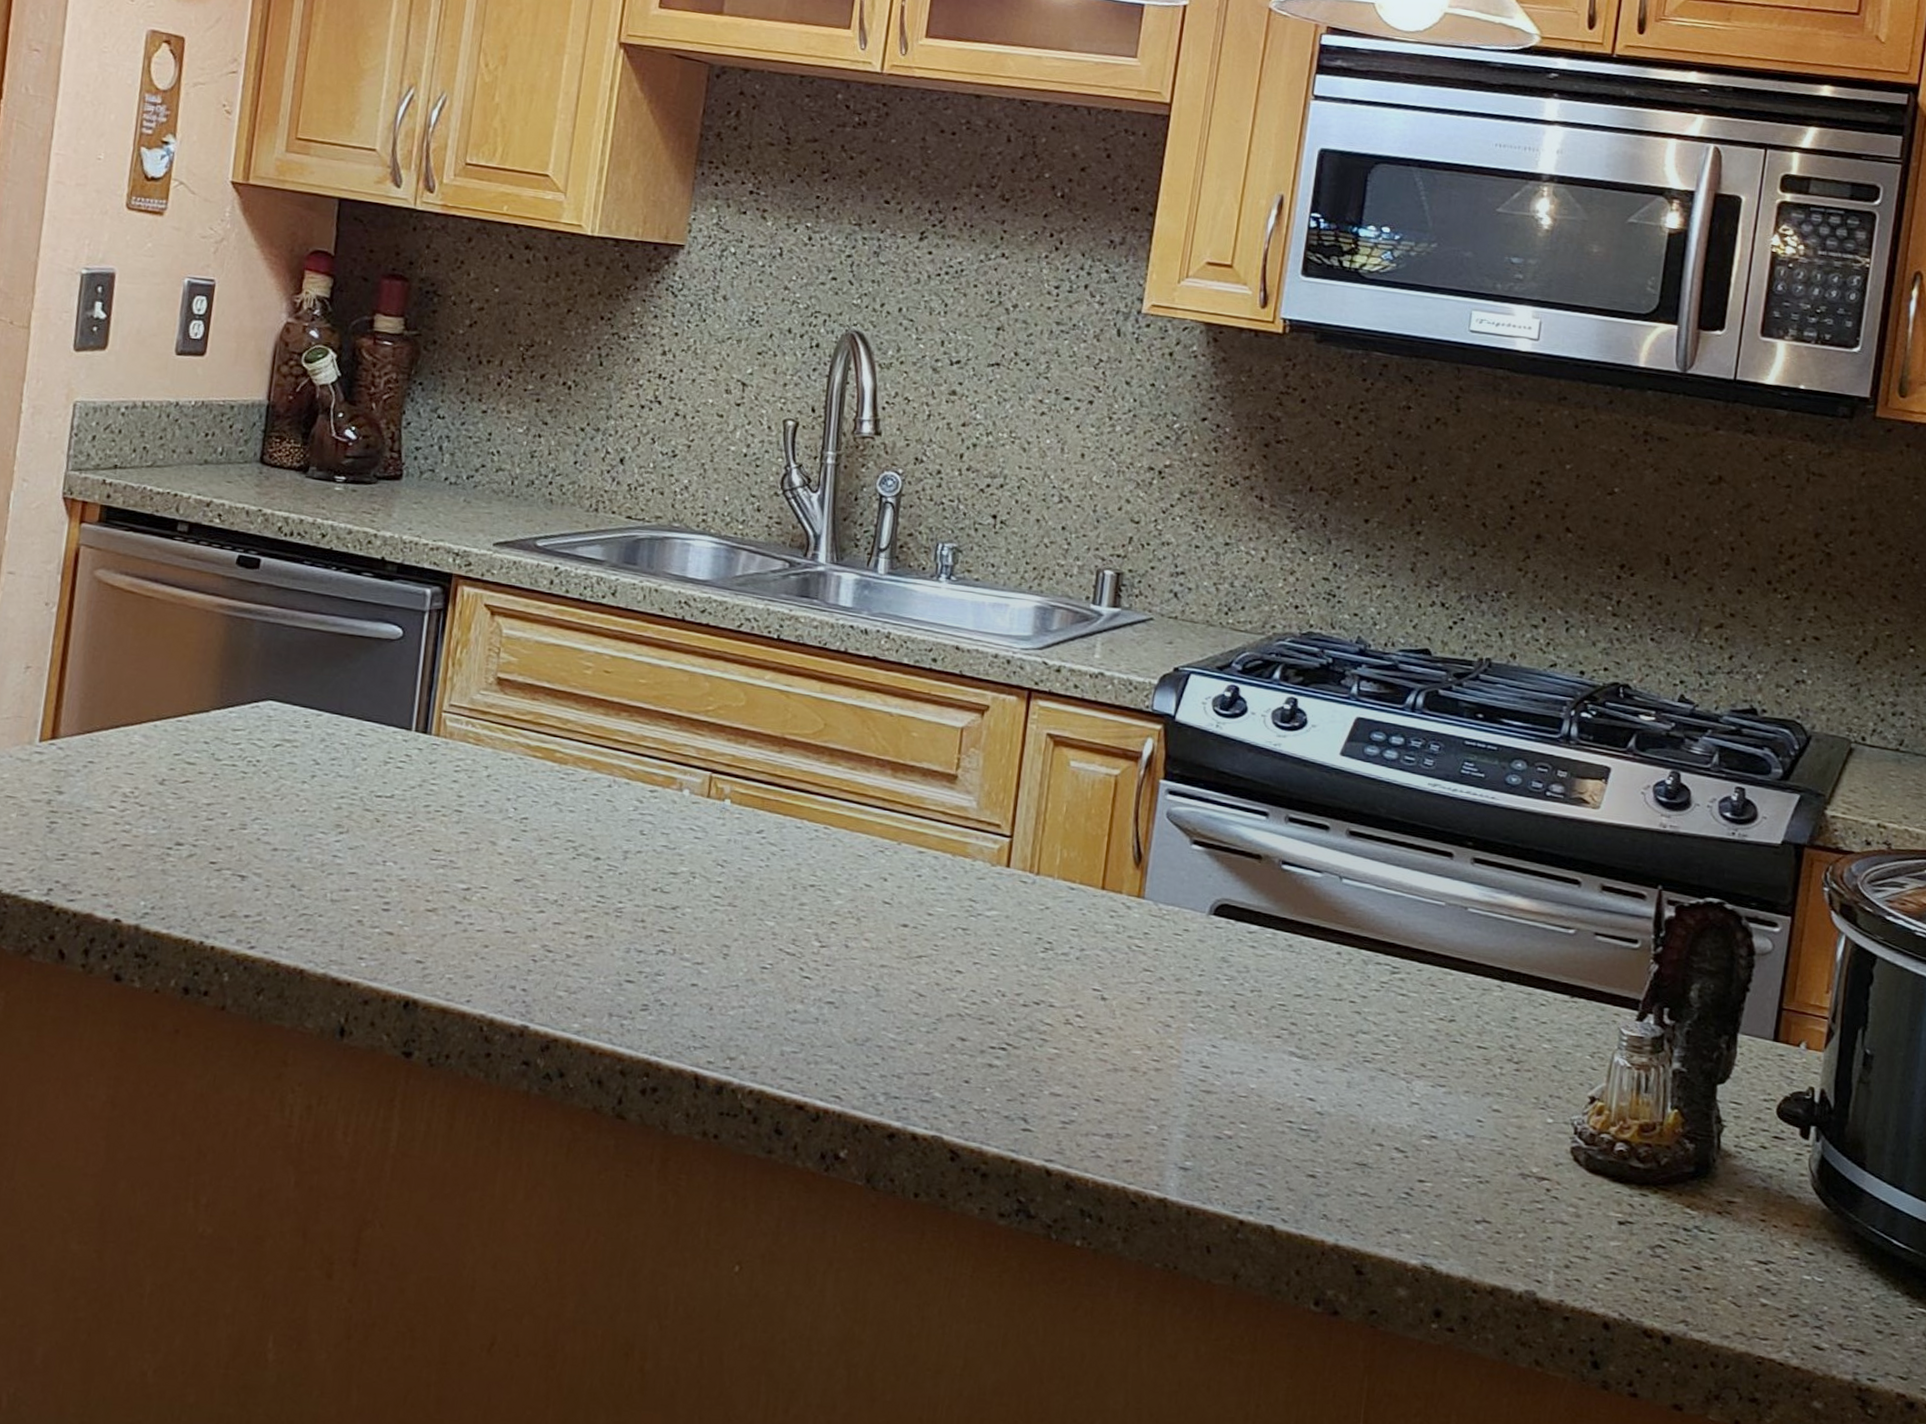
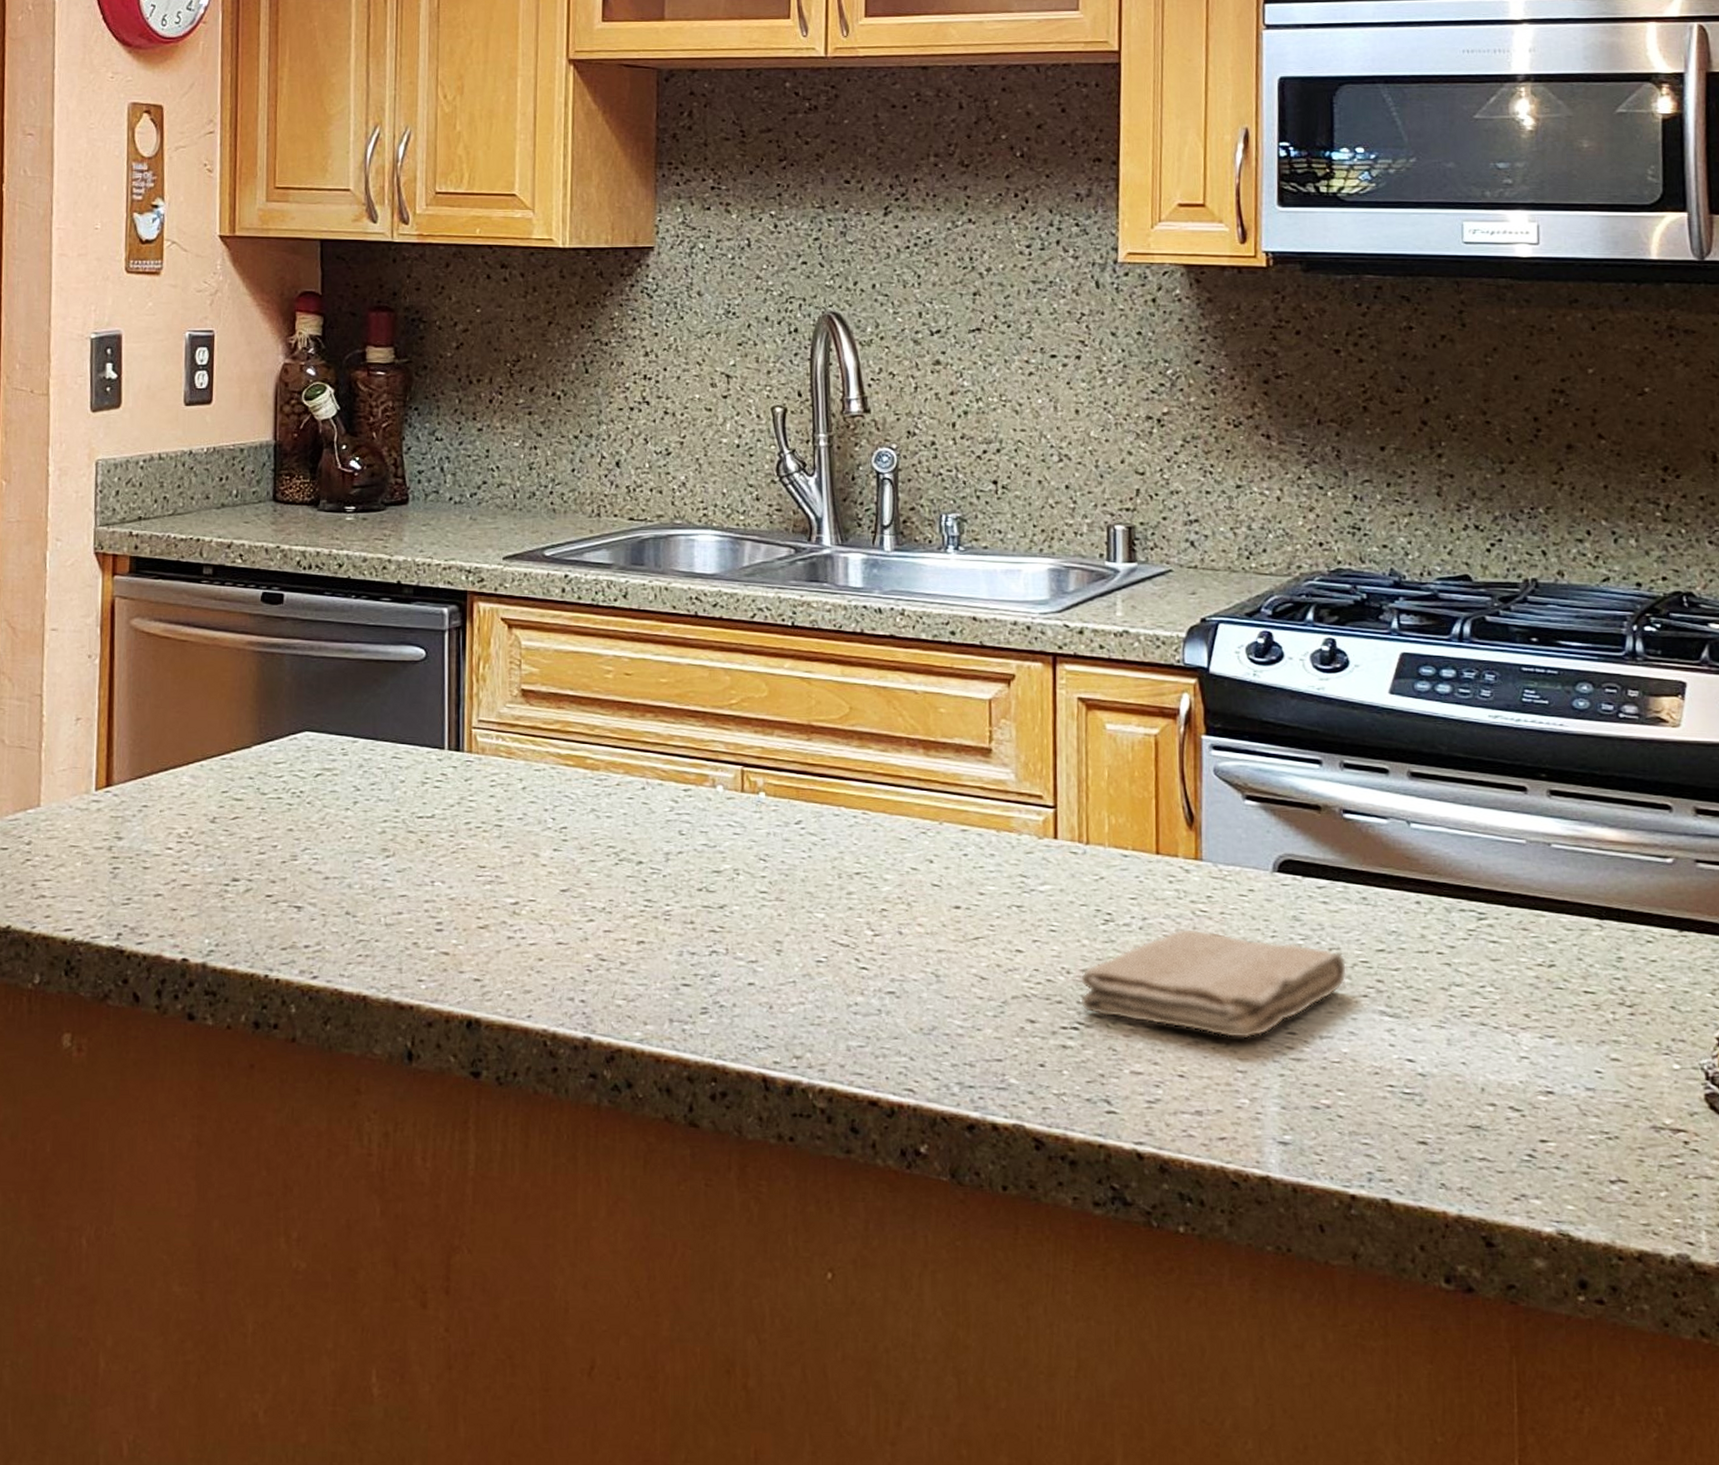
washcloth: none [1011,961,1266,1069] -> present [1080,928,1347,1039]

